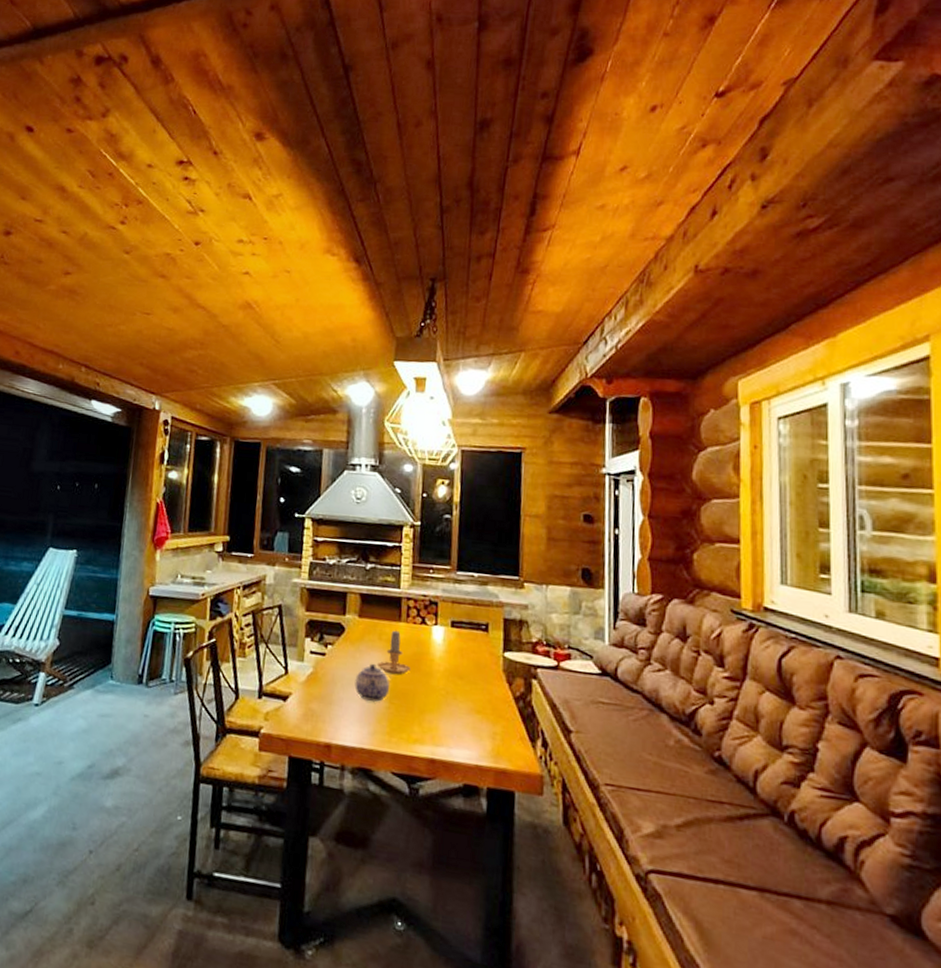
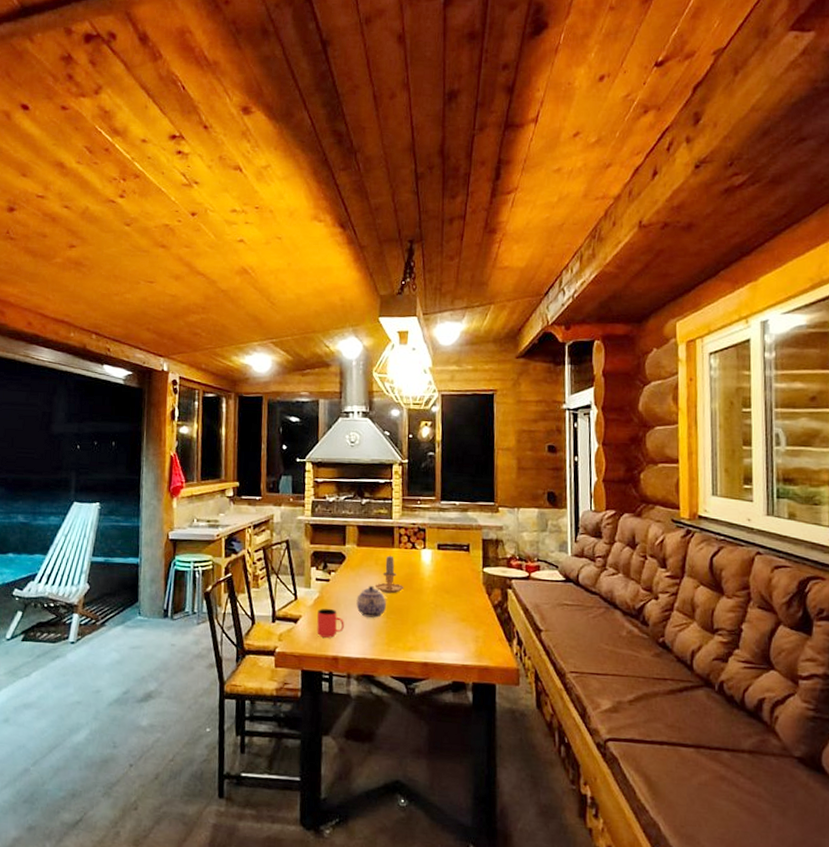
cup: none [308,686,340,722] -> present [317,608,344,638]

